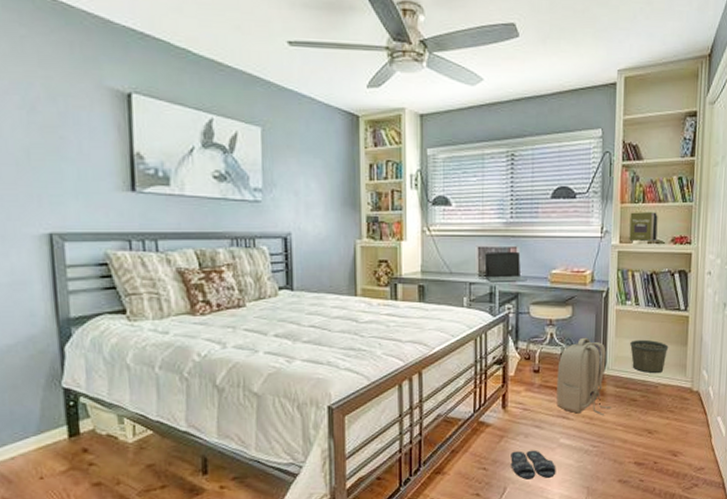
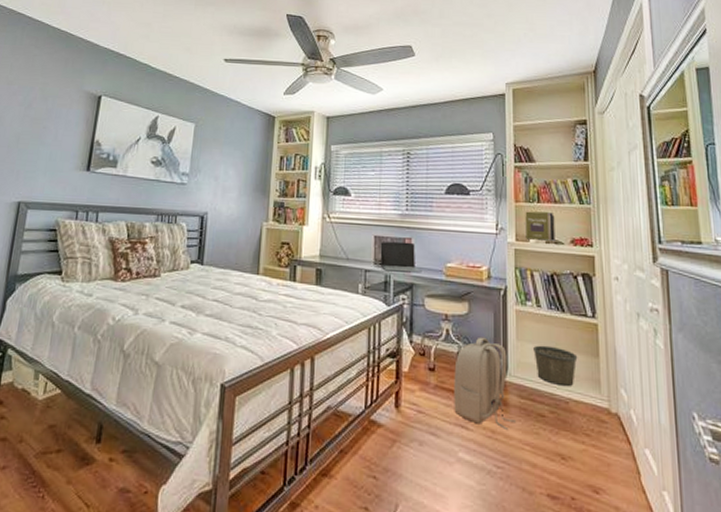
slippers: present [510,450,556,479] -> none [403,460,455,500]

